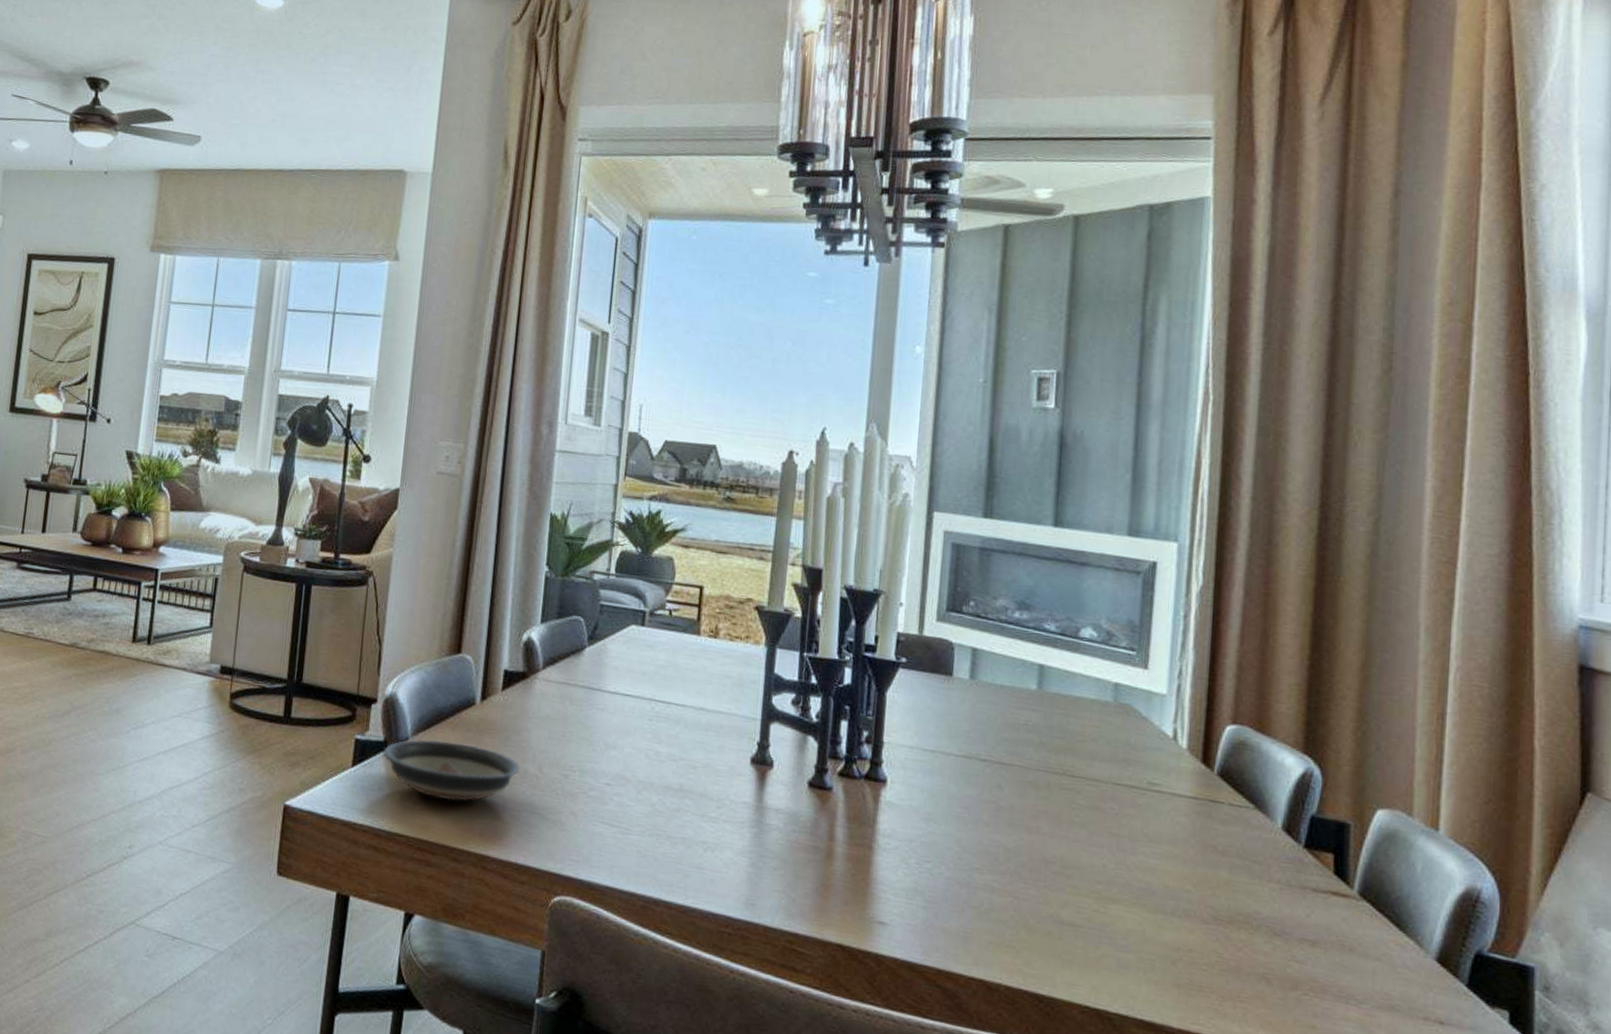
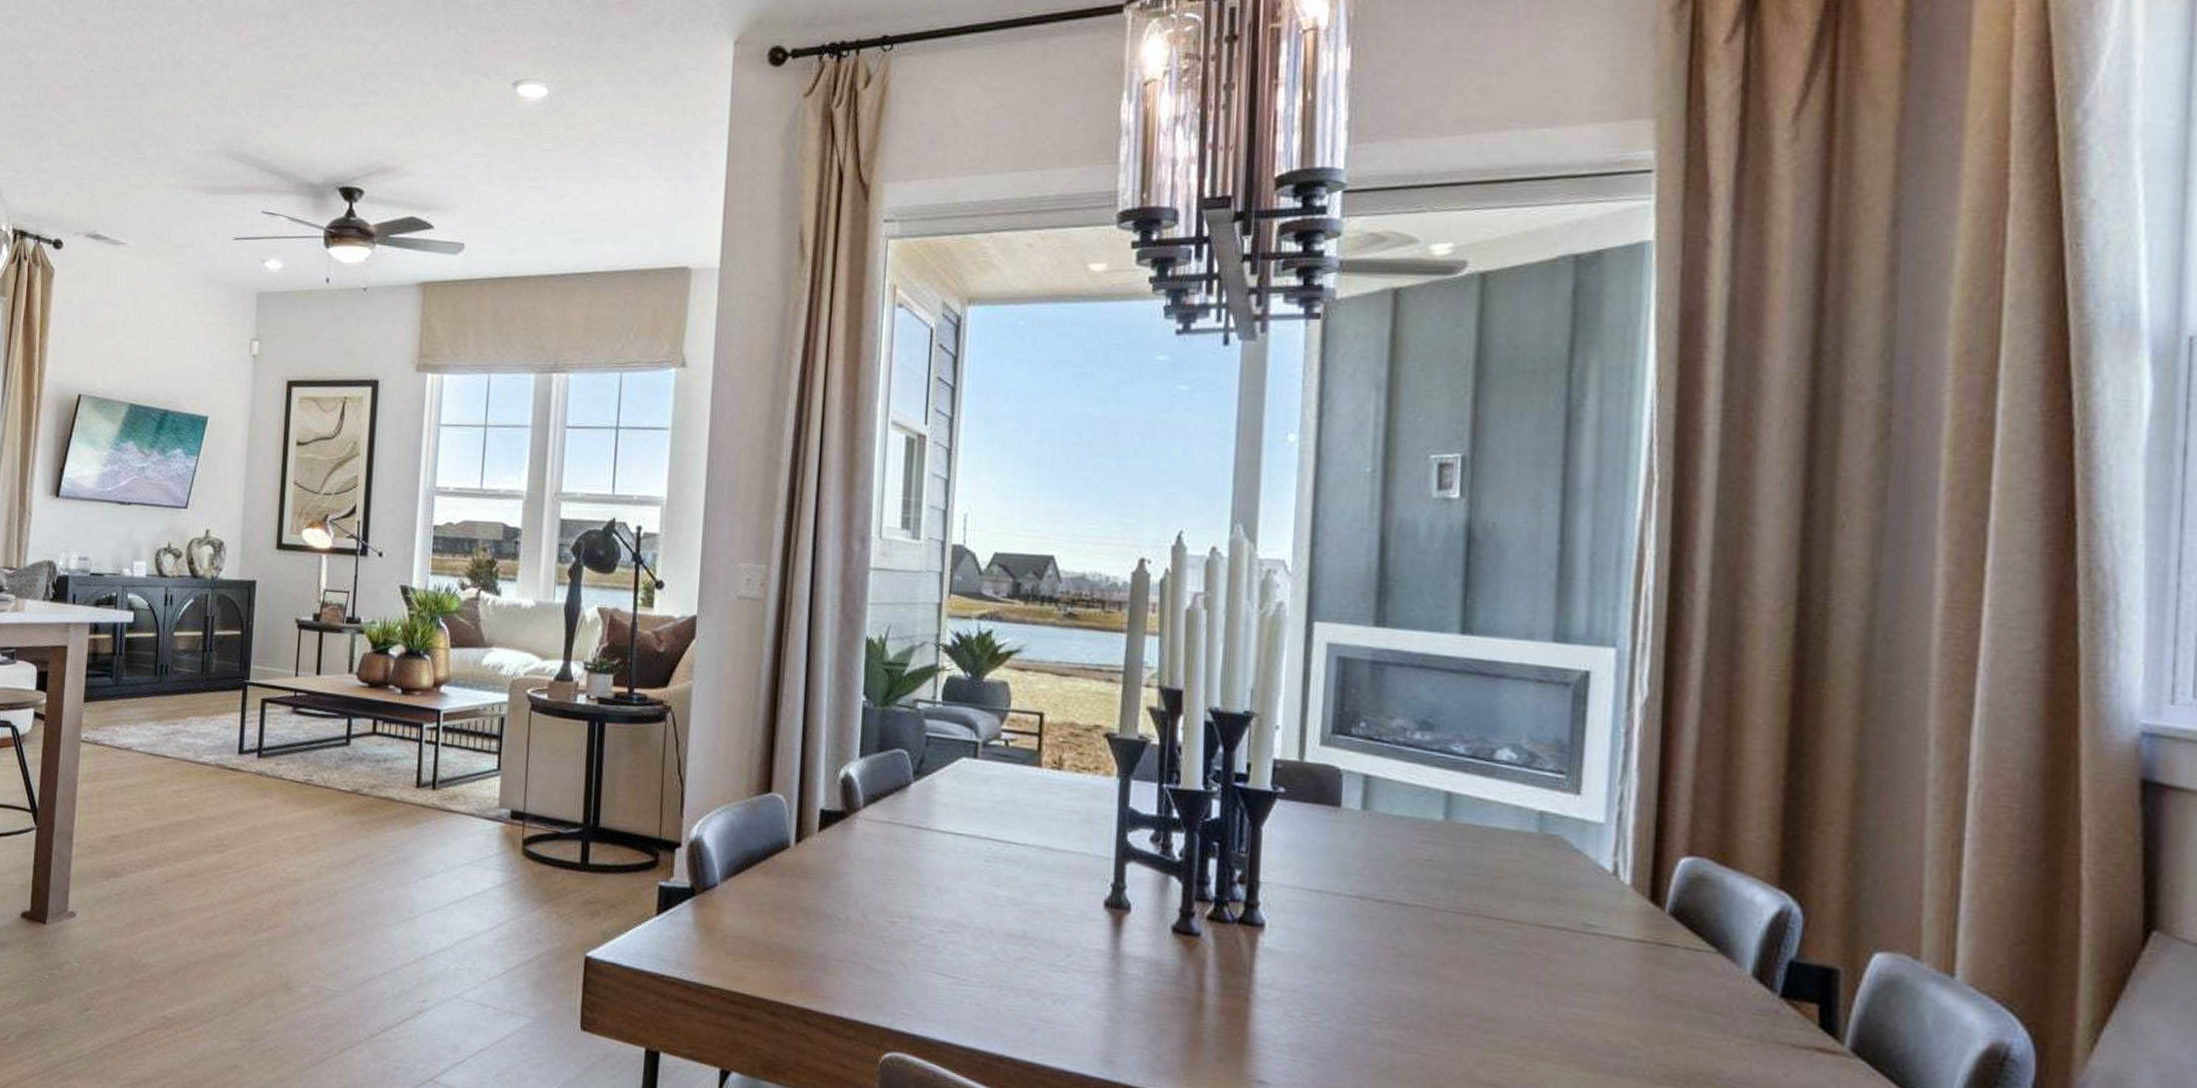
saucer: present [383,739,520,802] -> none [690,885,842,952]

